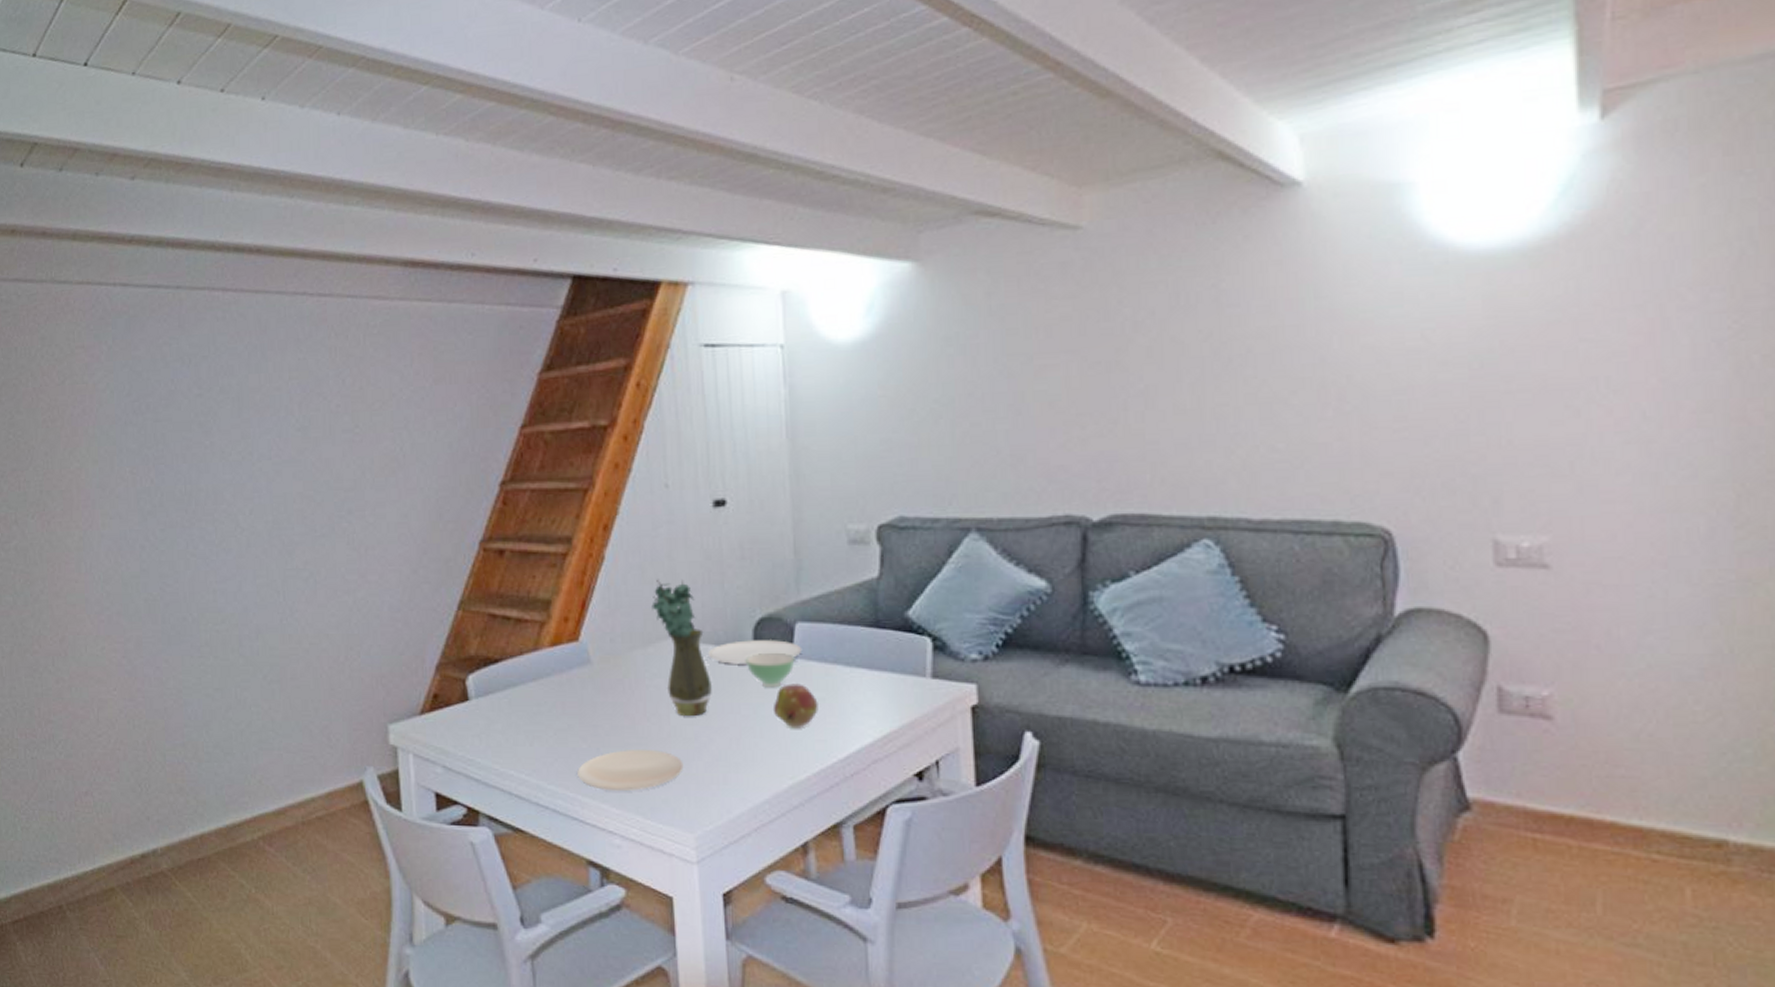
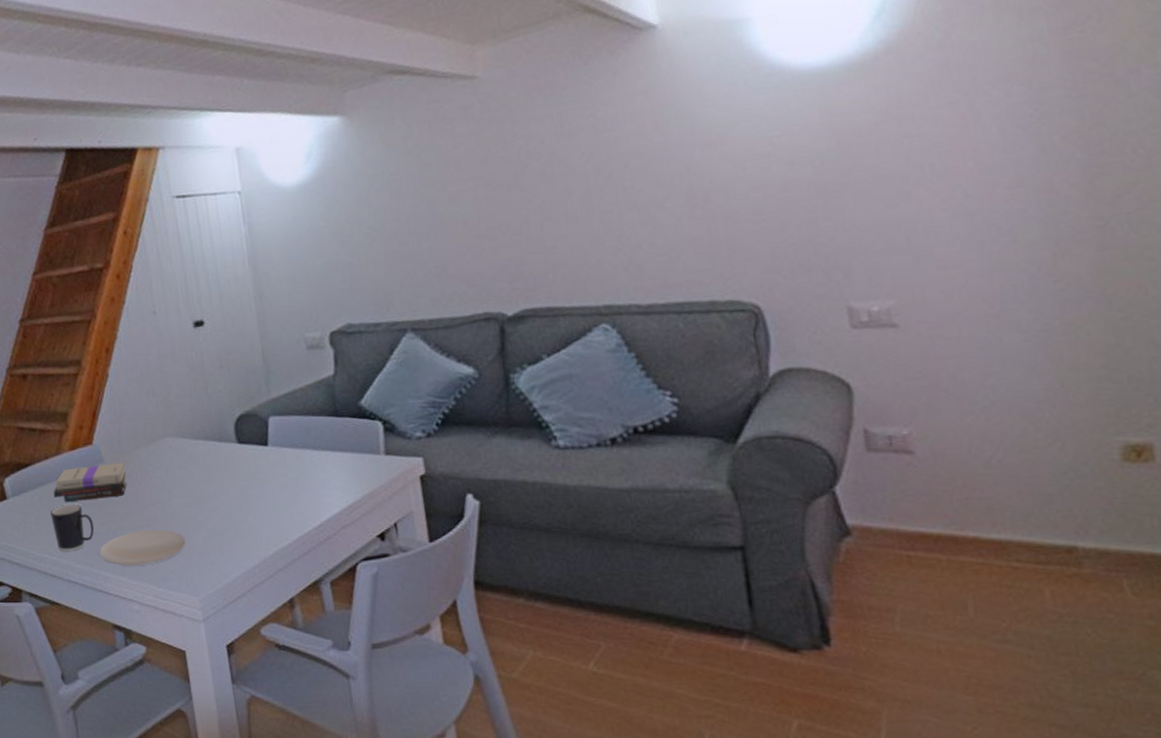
mug: none [520,711,574,770] -> present [49,504,95,552]
books: none [526,665,618,710] -> present [53,462,127,503]
vase: present [651,579,713,717] -> none [149,389,205,501]
plate: present [707,640,802,665] -> none [198,432,276,455]
bowl: present [745,652,797,688] -> none [229,442,272,472]
fruit: present [772,683,818,729] -> none [255,467,294,505]

